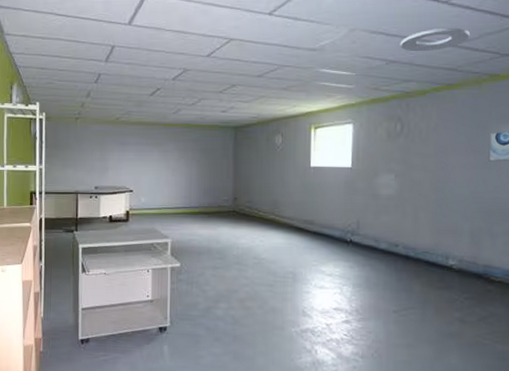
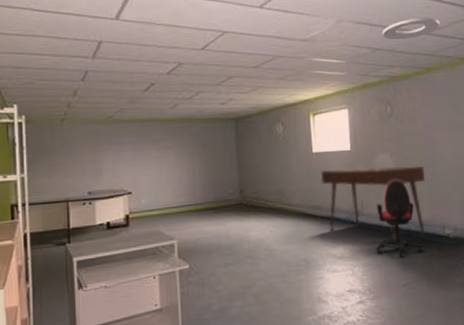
desk: none [316,185,432,265] -> present [321,166,426,241]
office chair: none [368,202,422,283] -> present [375,180,424,257]

